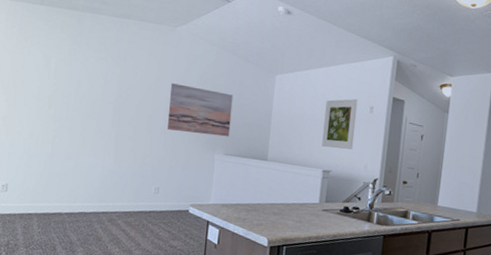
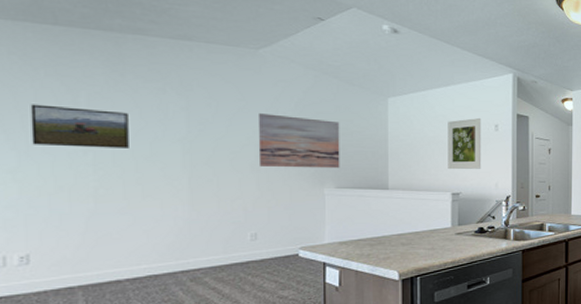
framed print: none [18,67,80,106] -> present [30,104,129,148]

